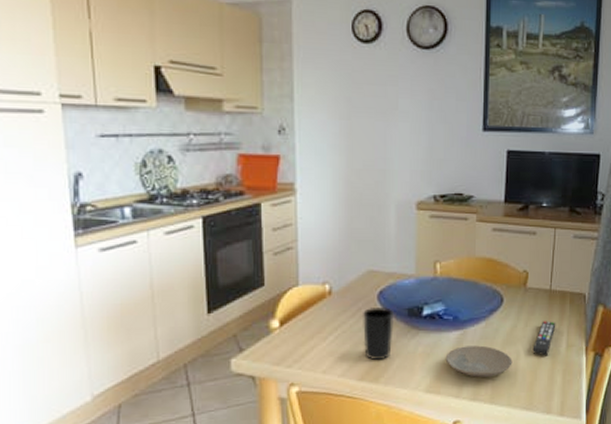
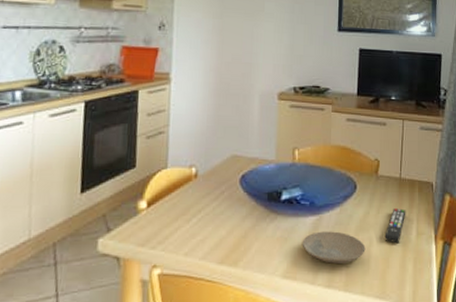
cup: present [362,306,394,361] -> none [224,190,254,244]

